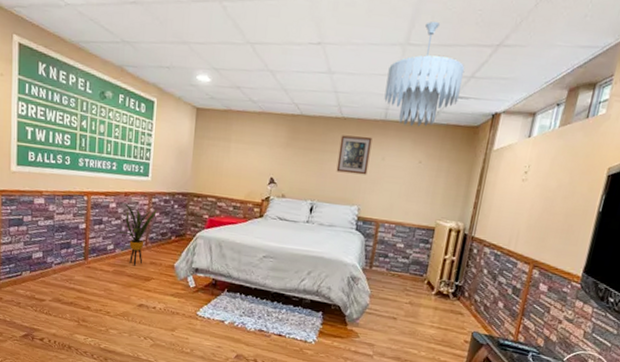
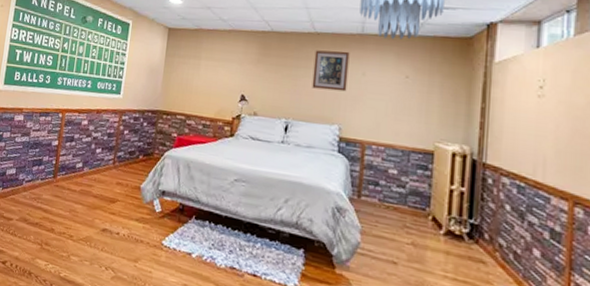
house plant: present [117,202,158,266] -> none [87,120,128,186]

